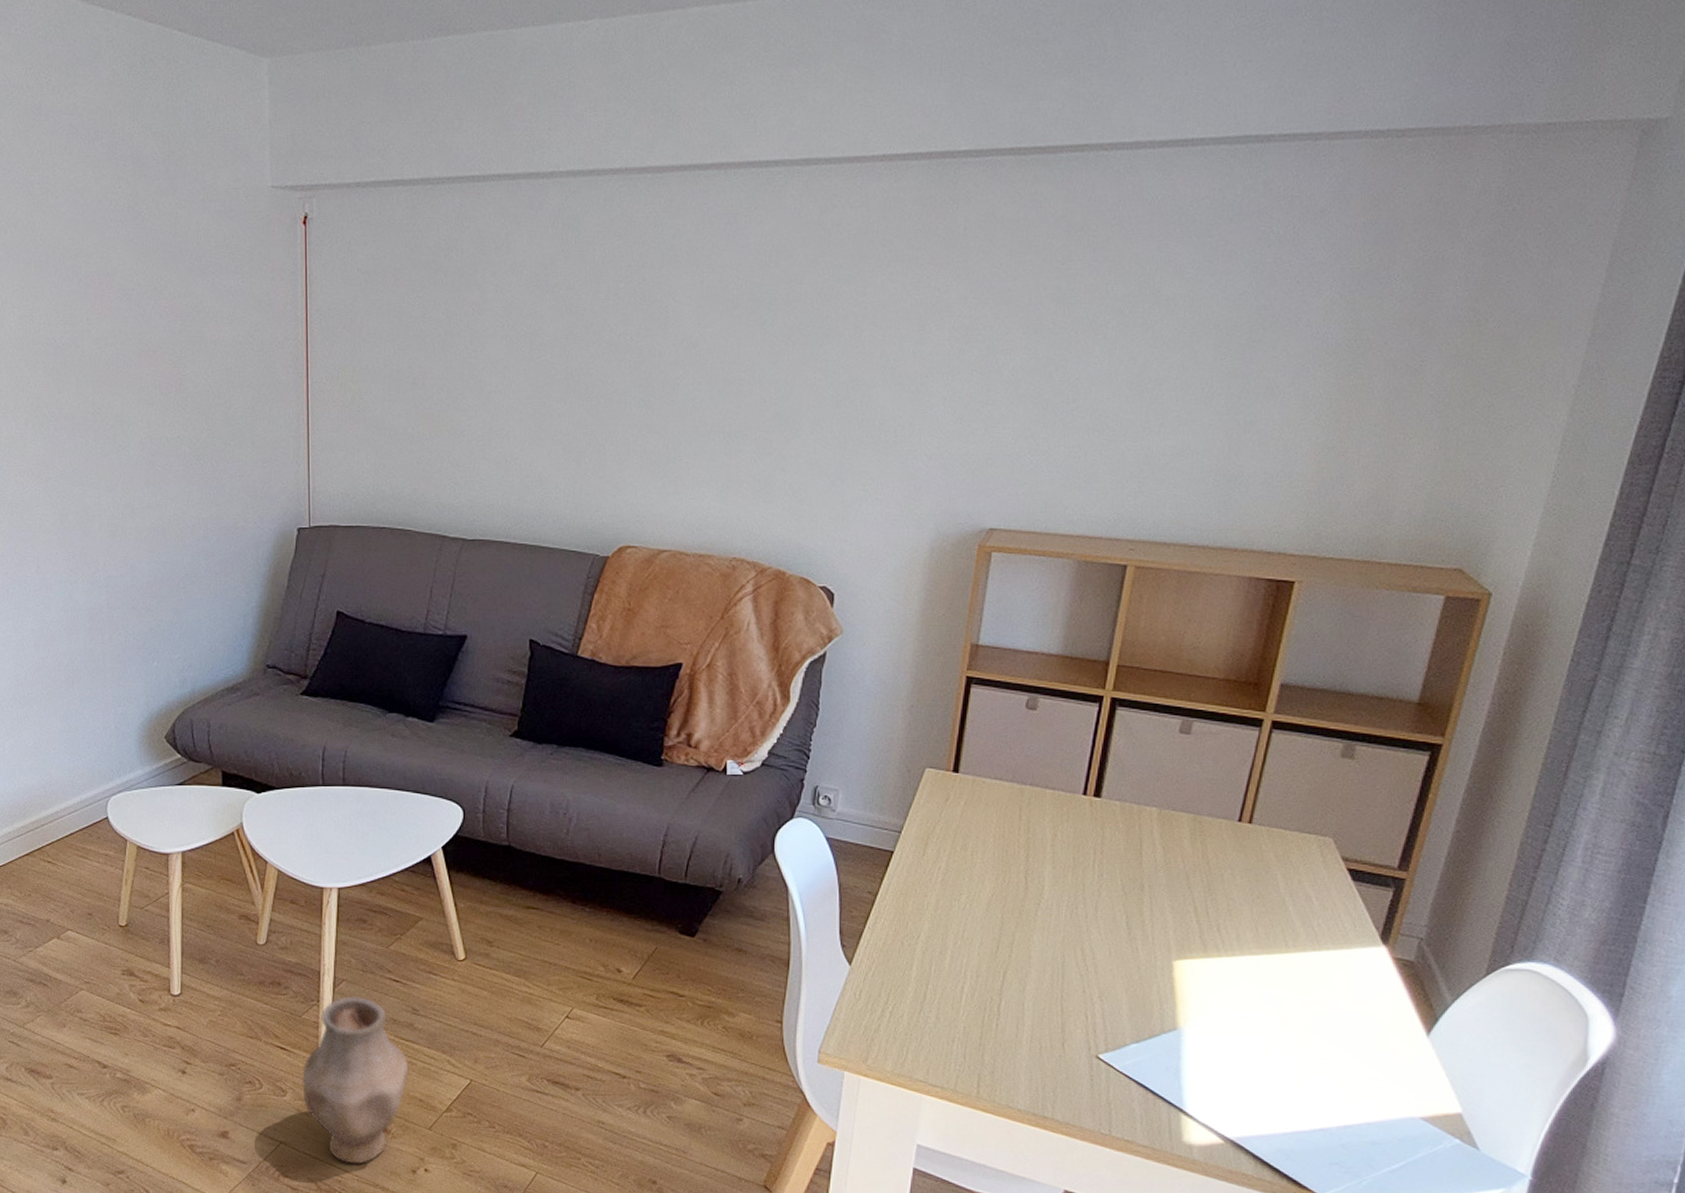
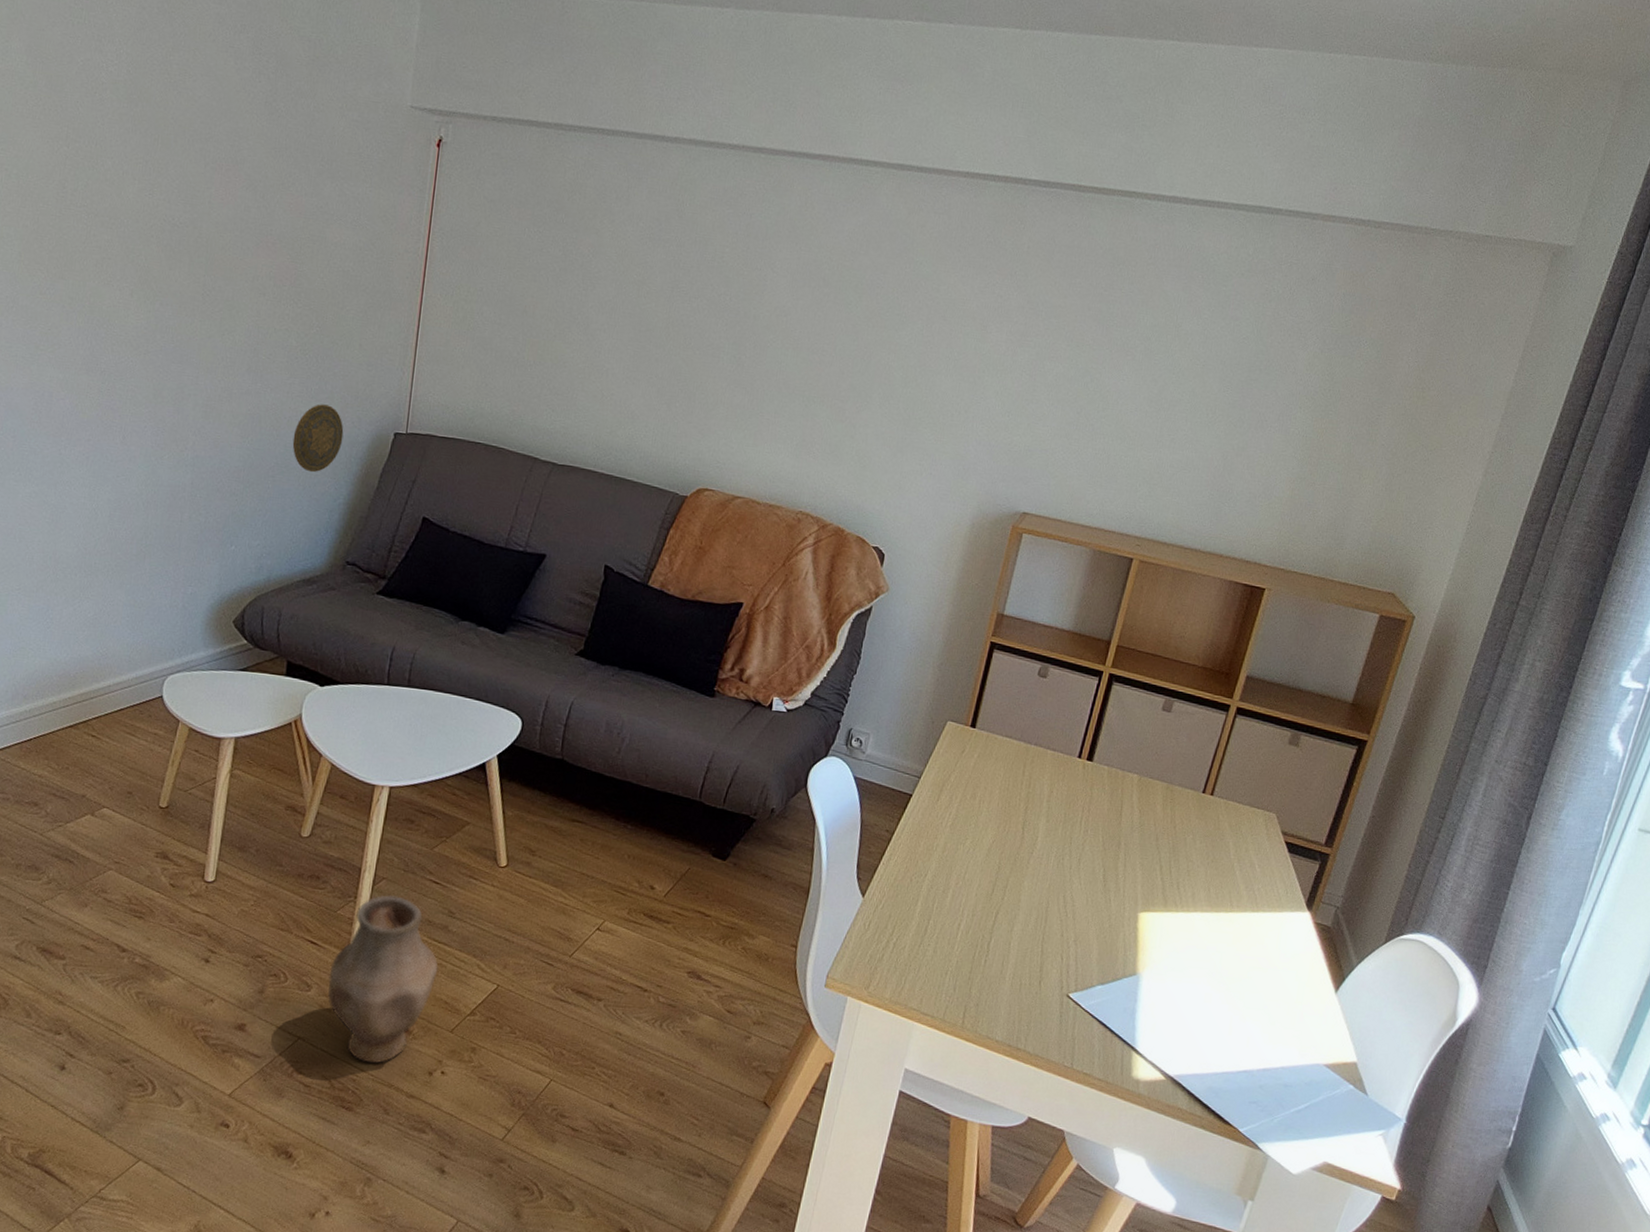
decorative plate: none [198,508,248,579] -> present [292,404,344,473]

